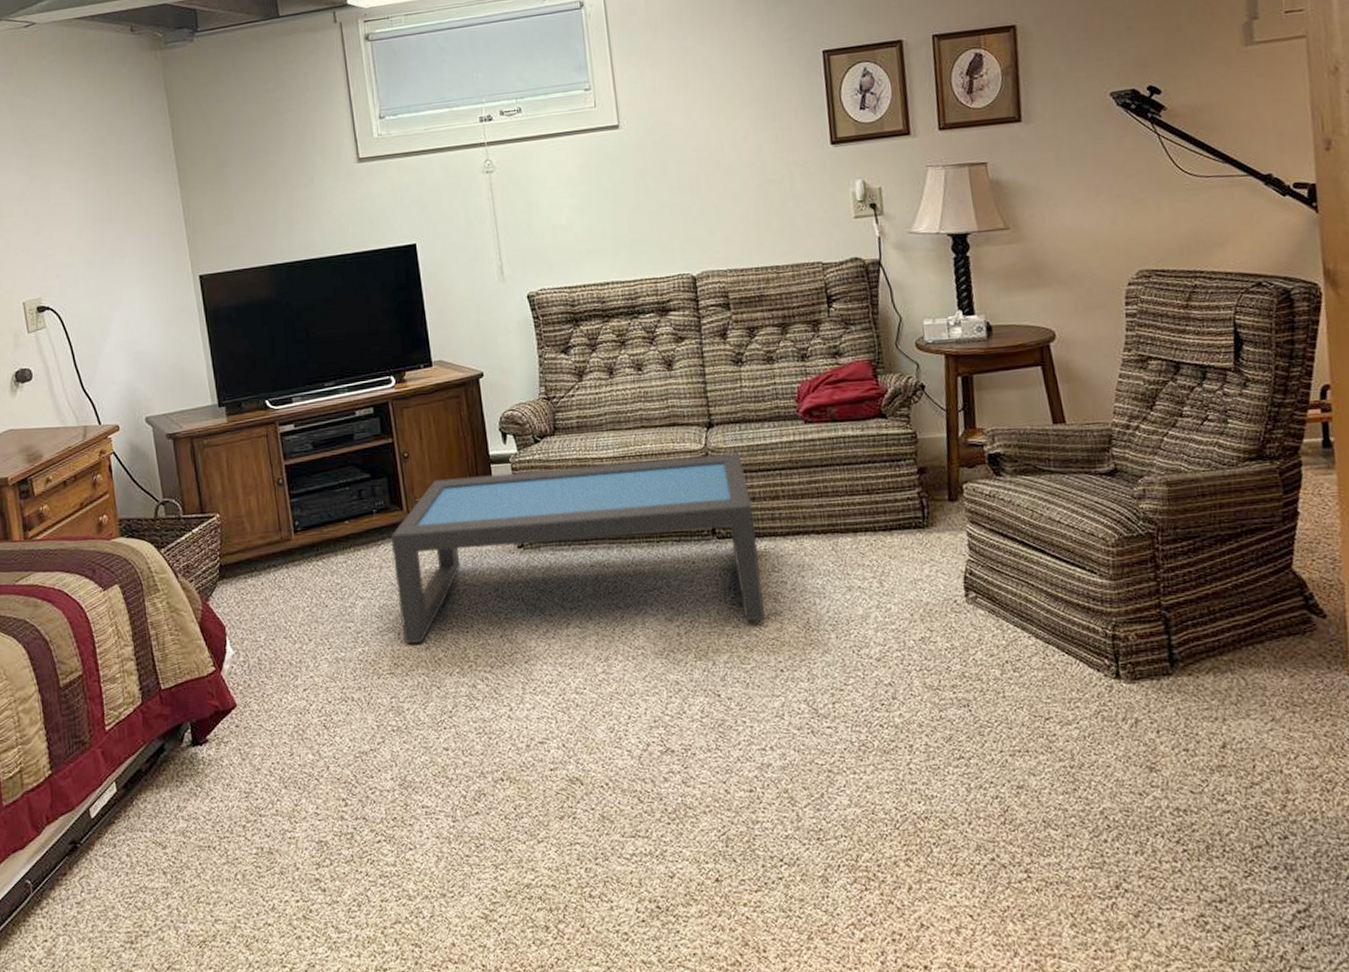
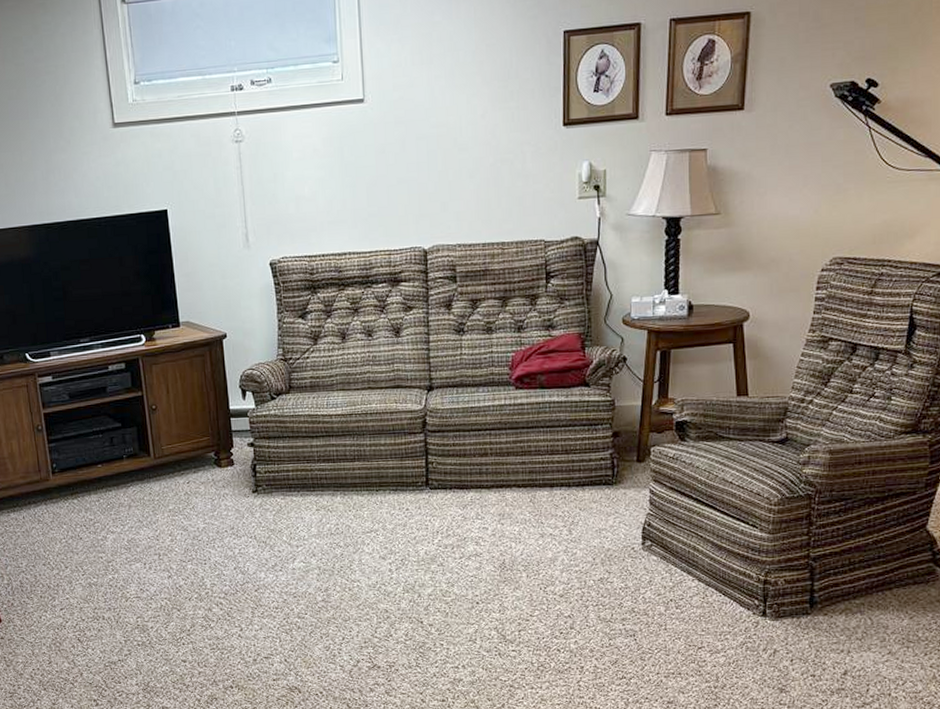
coffee table: present [390,453,765,644] -> none [138,414,466,573]

